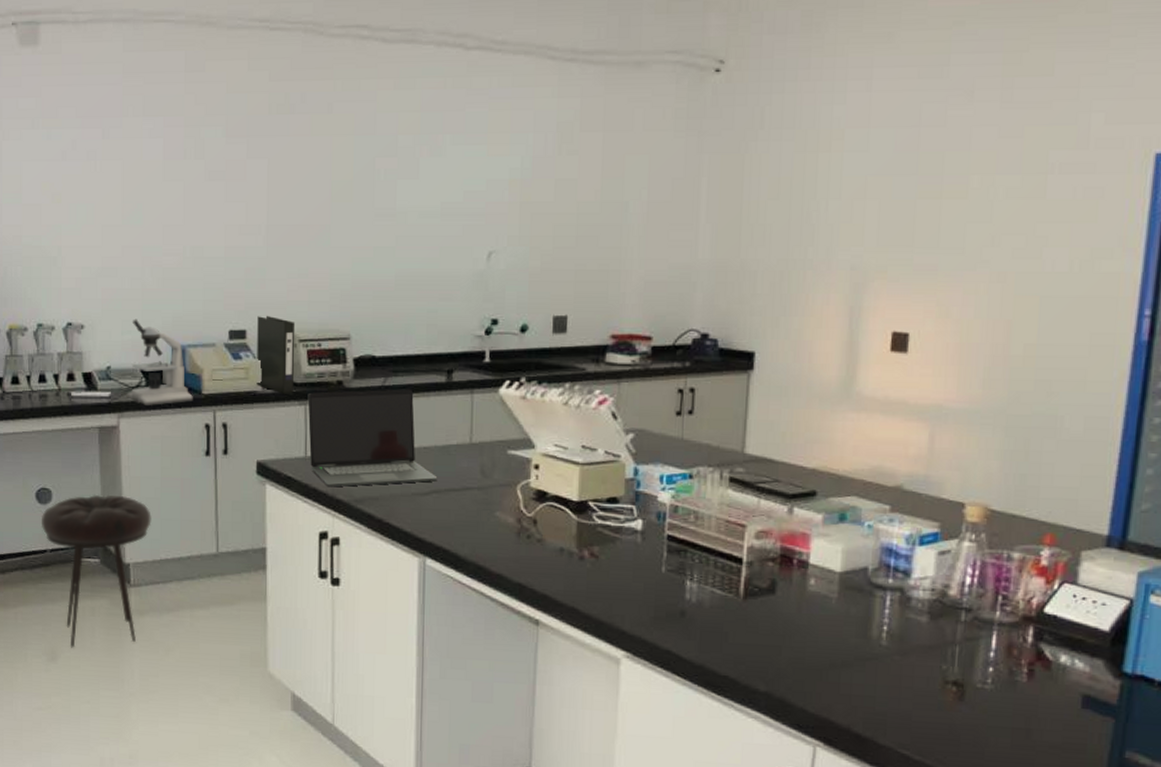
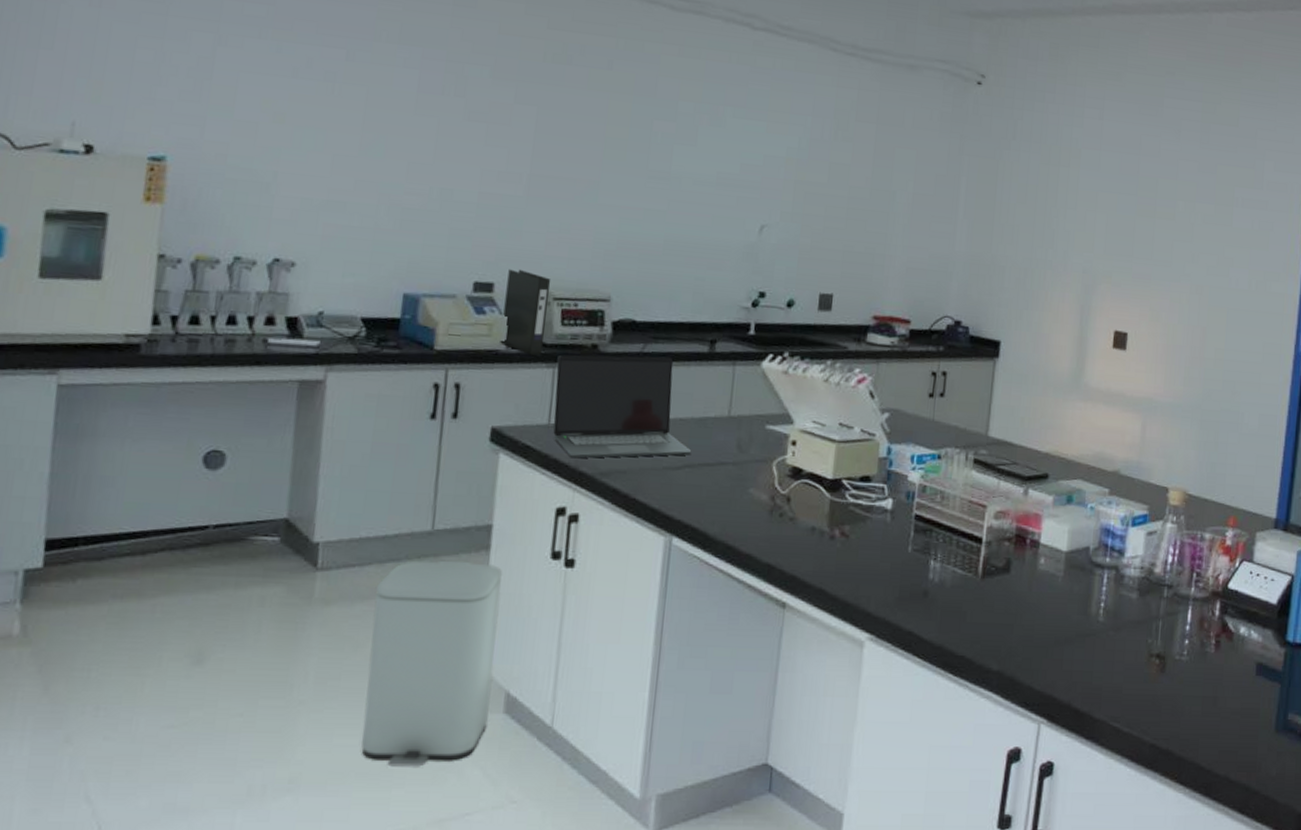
stool: present [41,494,152,648] -> none [205,459,355,647]
microscope: present [126,319,193,405] -> none [339,260,423,360]
pedal bin: none [177,578,280,752] -> present [361,560,503,767]

